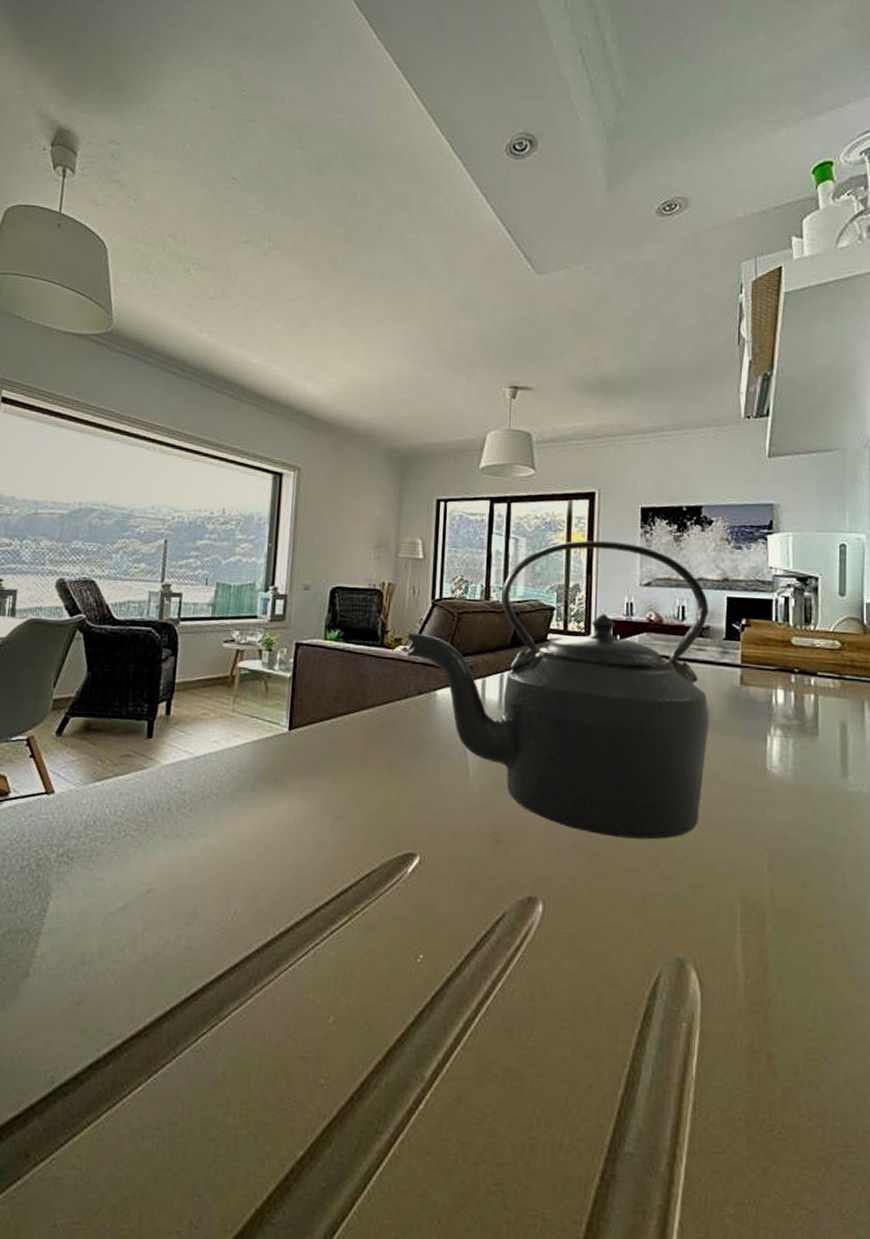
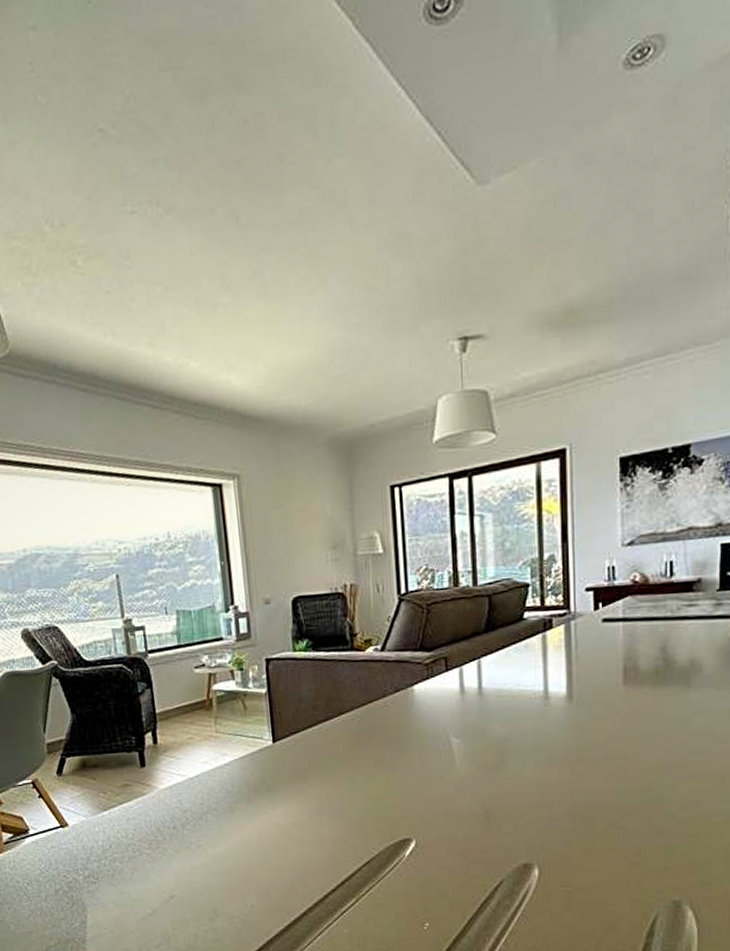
kettle: present [406,540,710,840] -> none [377,501,703,802]

